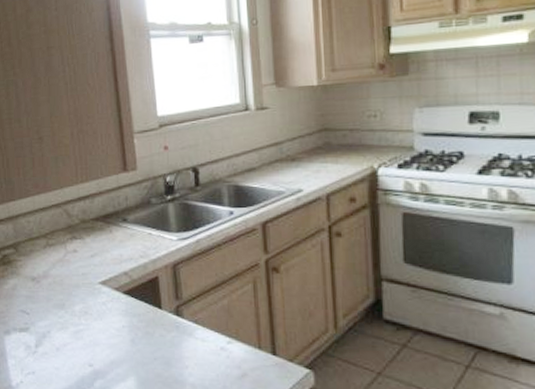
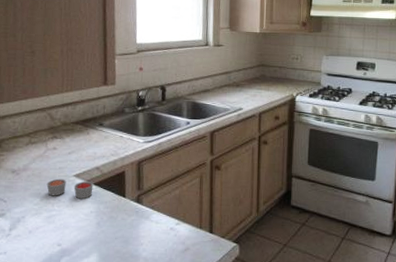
candle: none [70,286,123,311] -> present [46,178,94,199]

